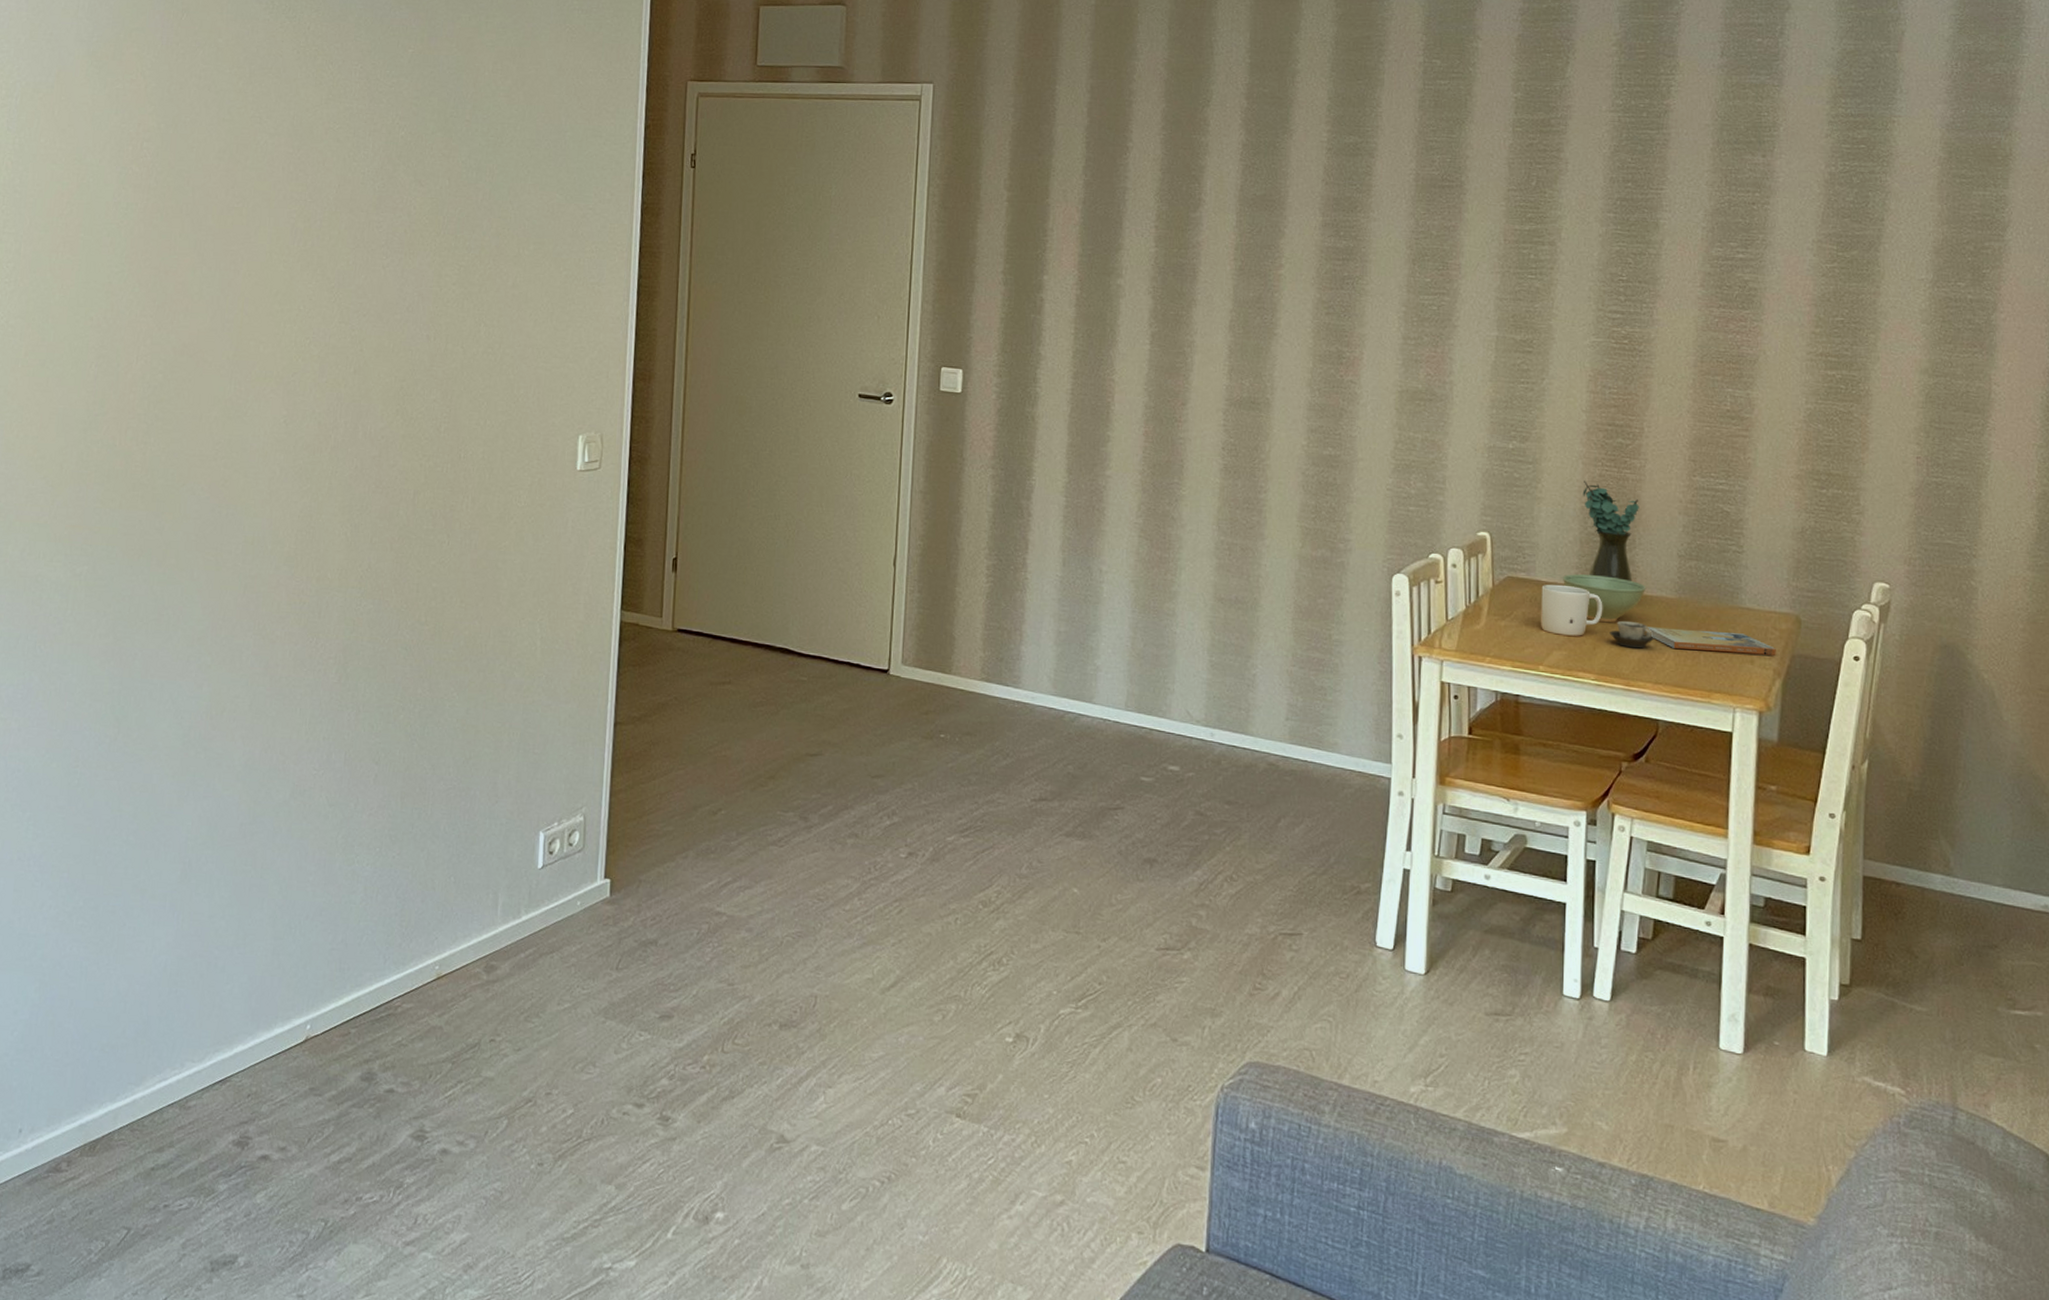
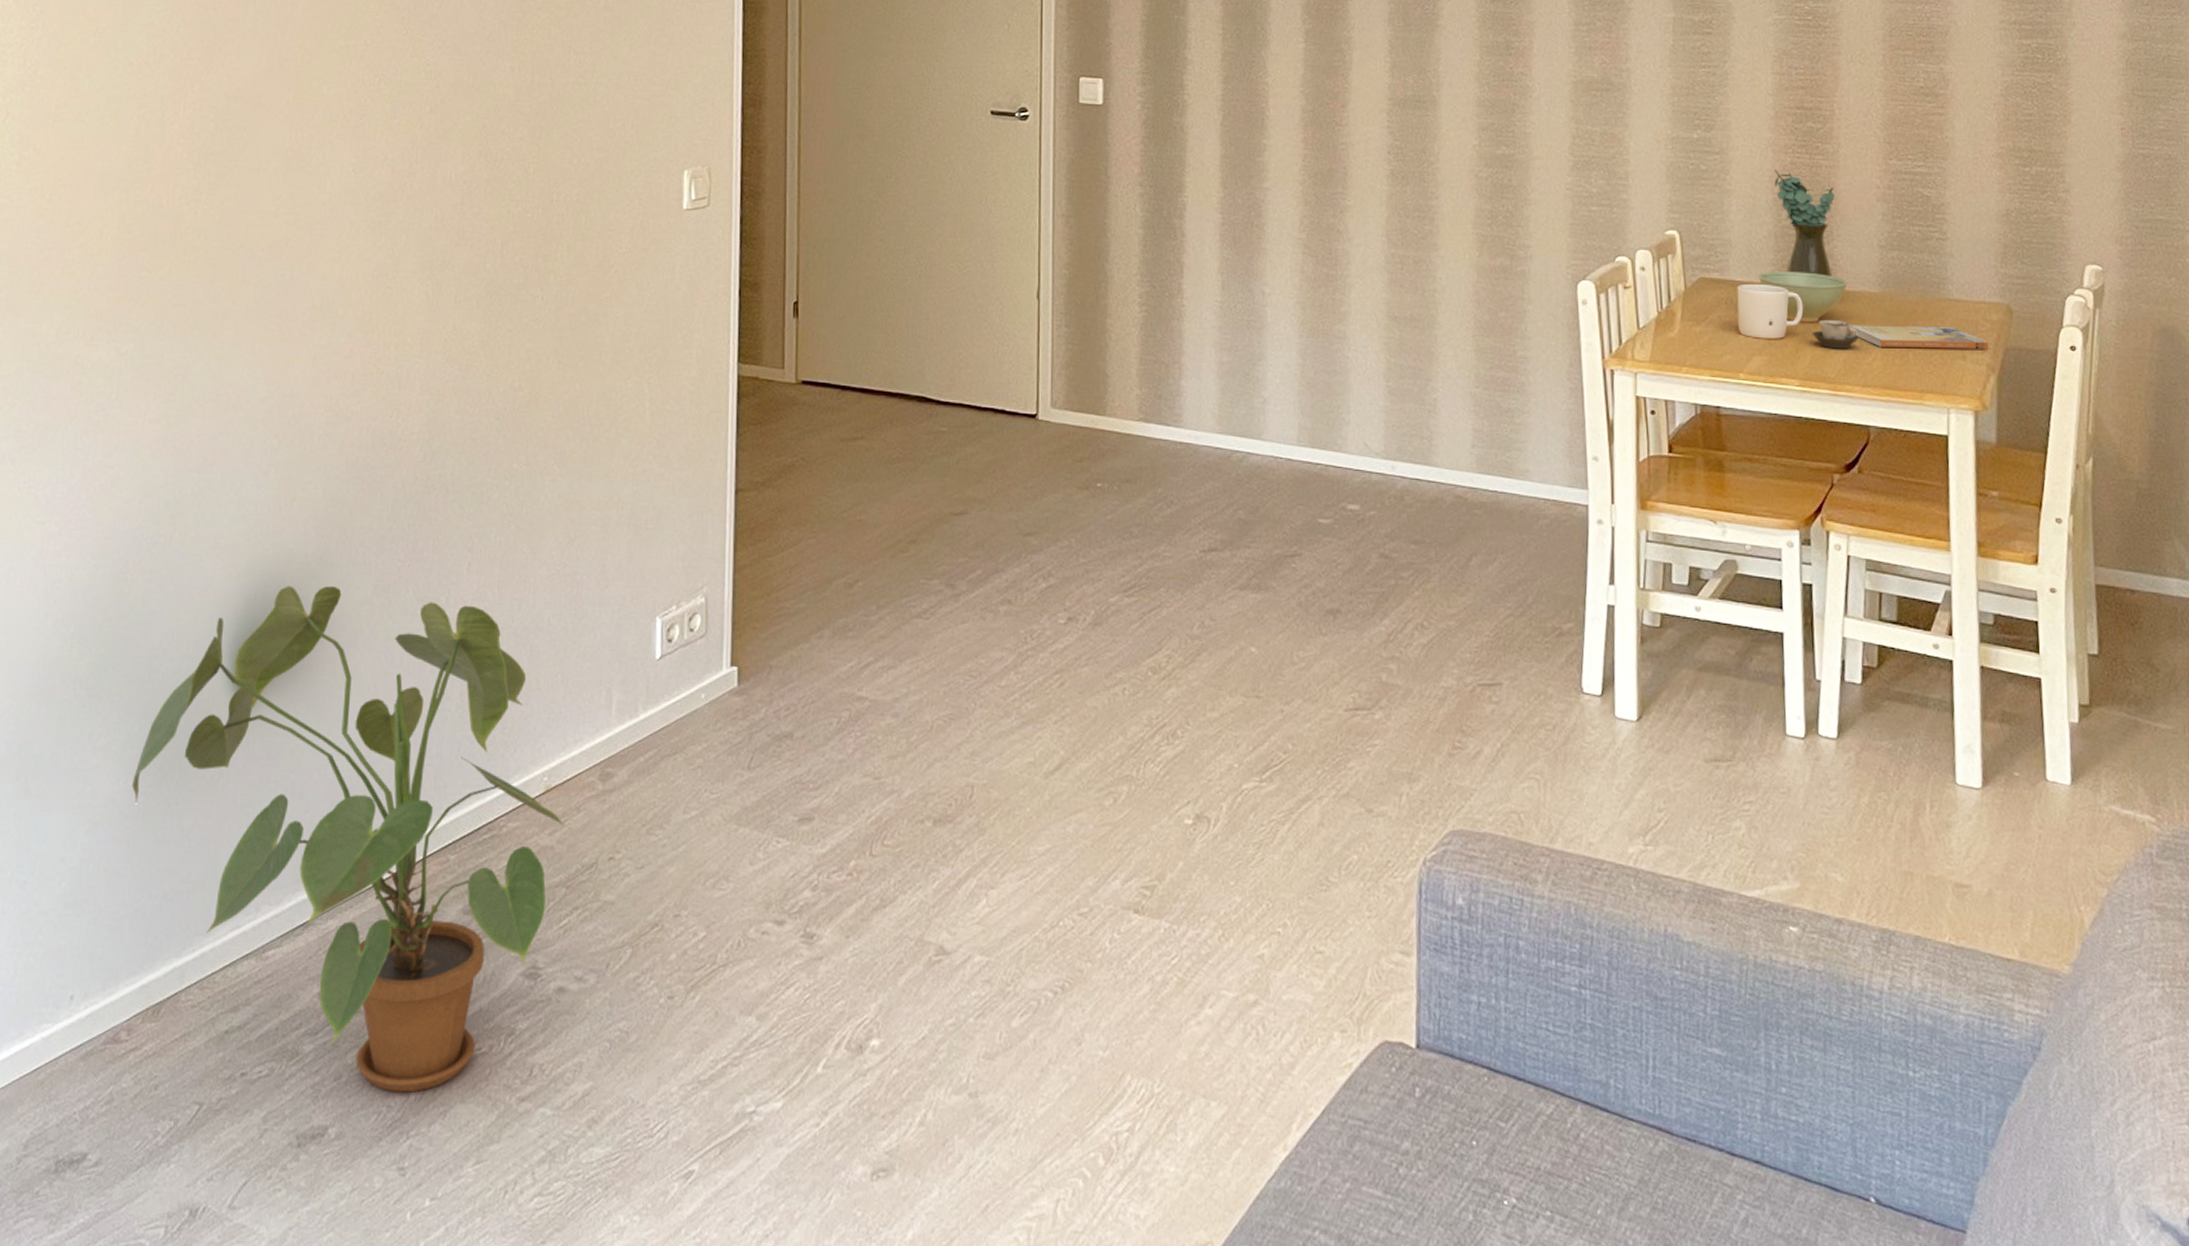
house plant: none [76,786,461,1231] -> present [132,586,574,1093]

